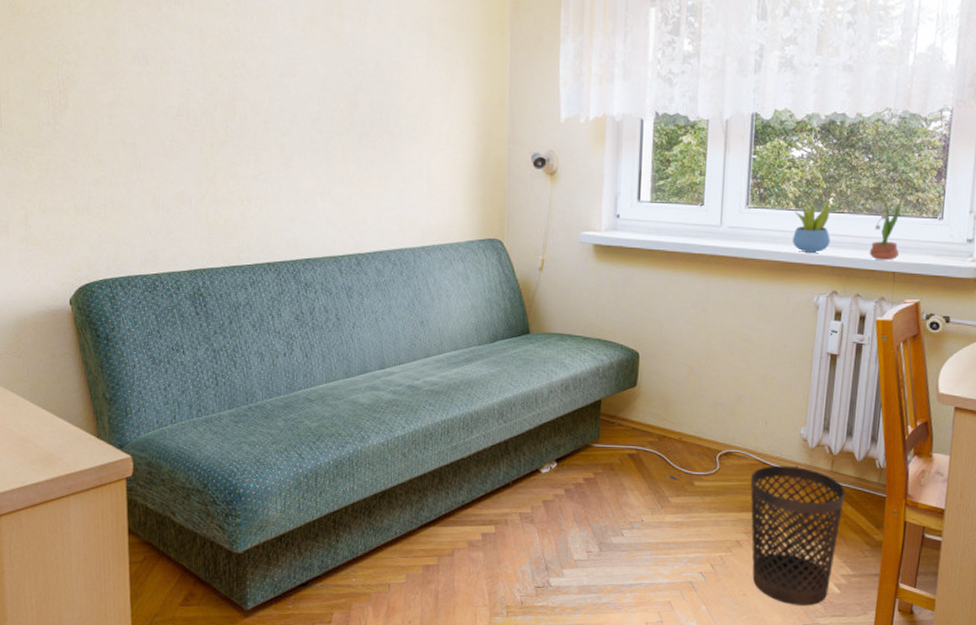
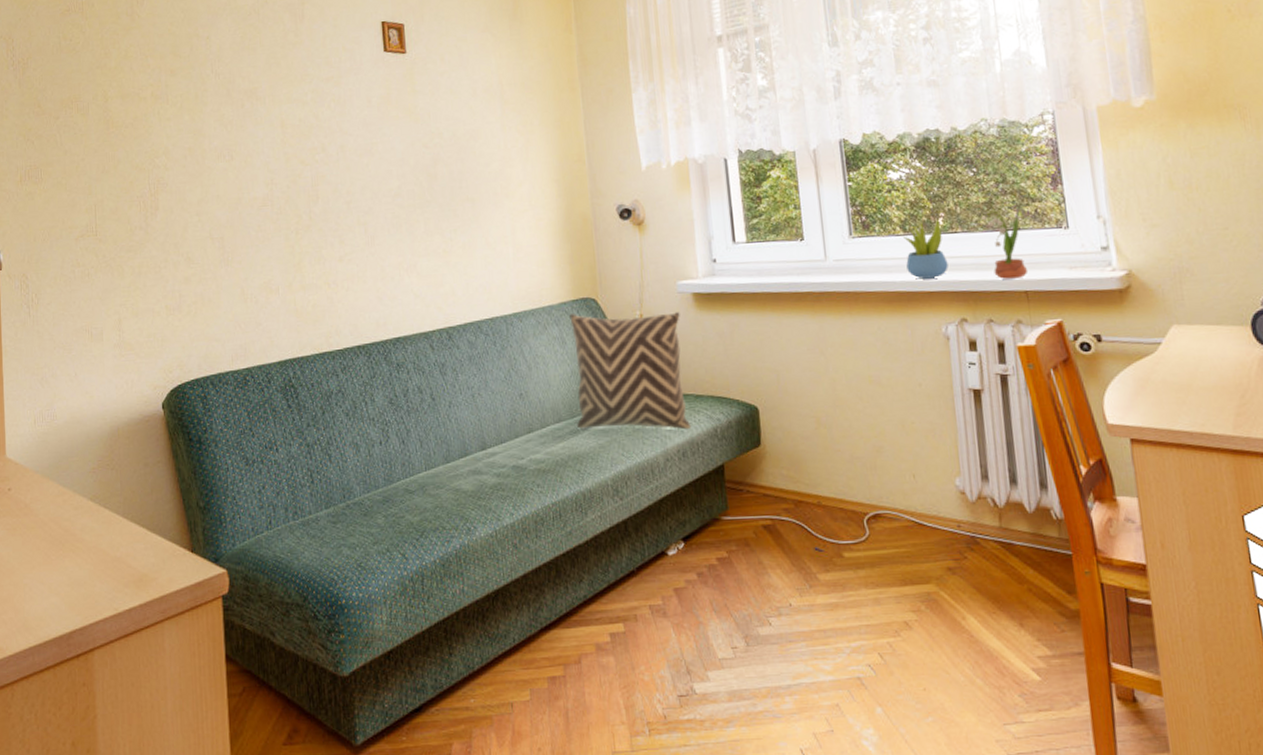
pillow: none [472,252,579,367] -> present [569,312,692,430]
trash bin: present [750,465,845,606] -> none [907,524,1026,699]

